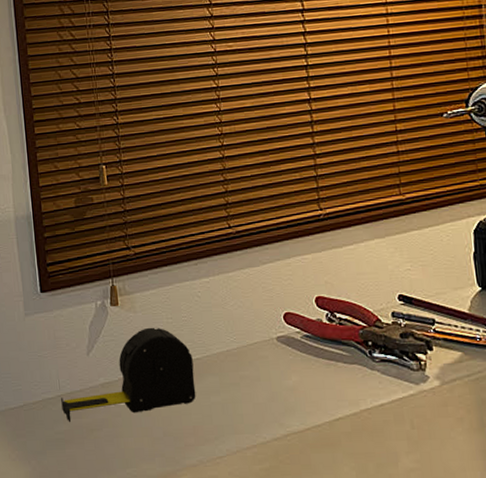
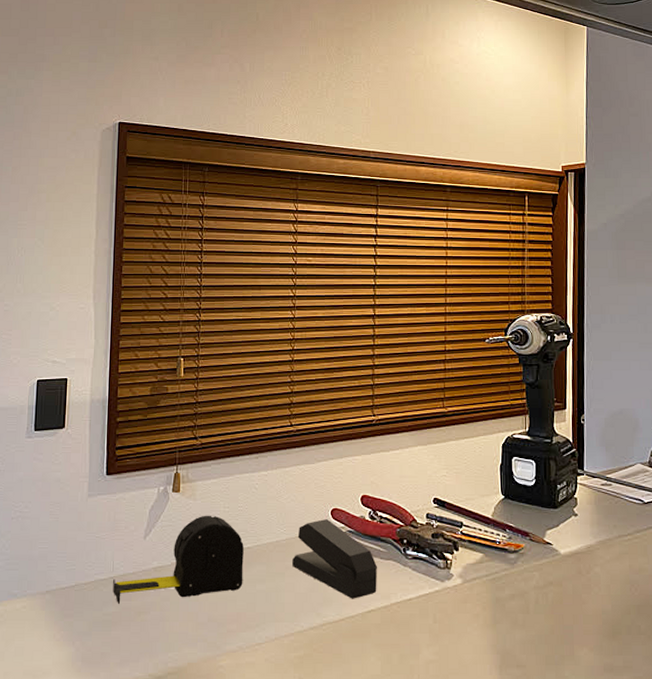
stapler: none [246,324,344,407] -> present [292,519,378,599]

